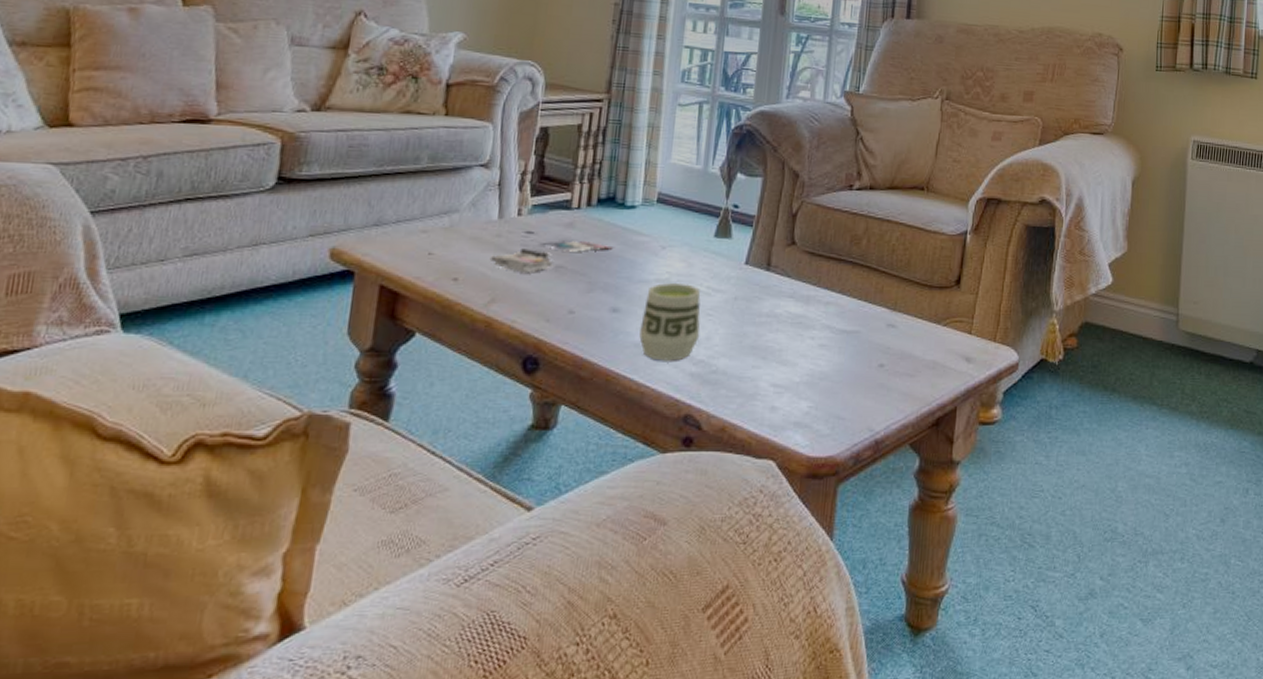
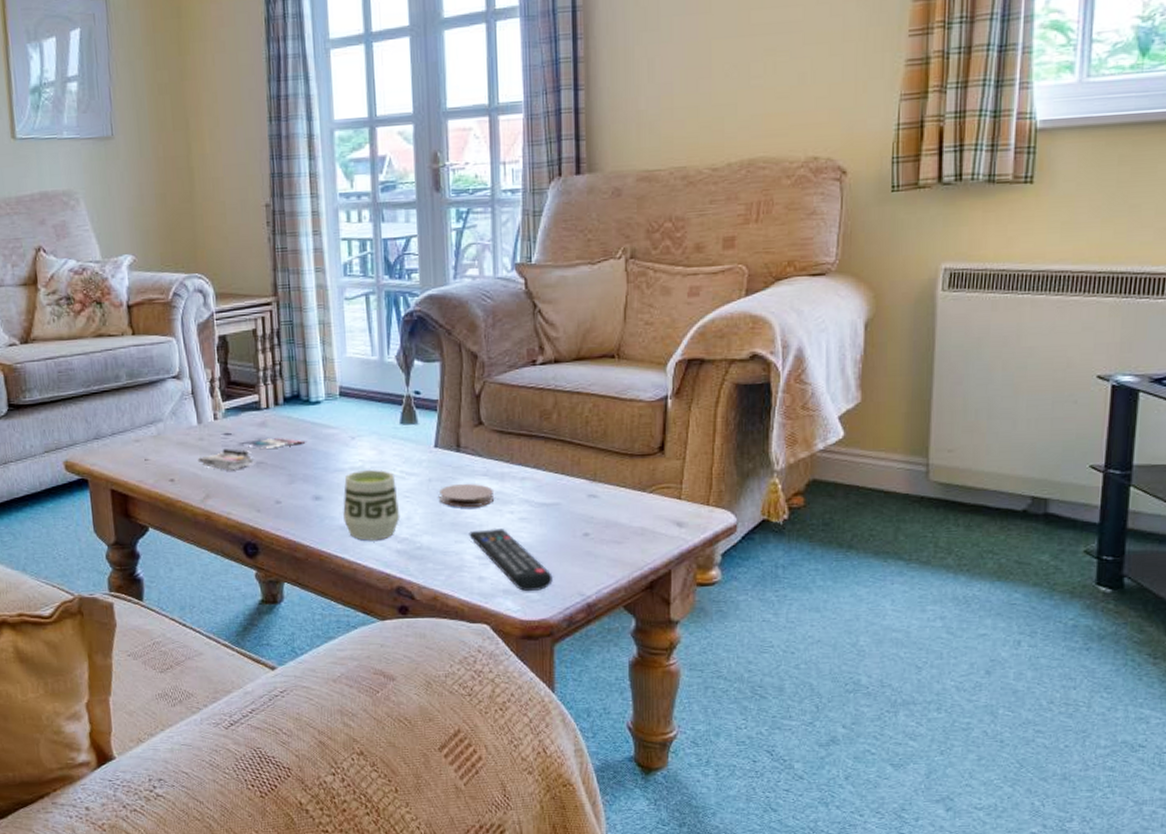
coaster: none [743,304,797,330] -> present [439,483,493,507]
remote control: none [767,353,845,425] -> present [469,528,553,592]

